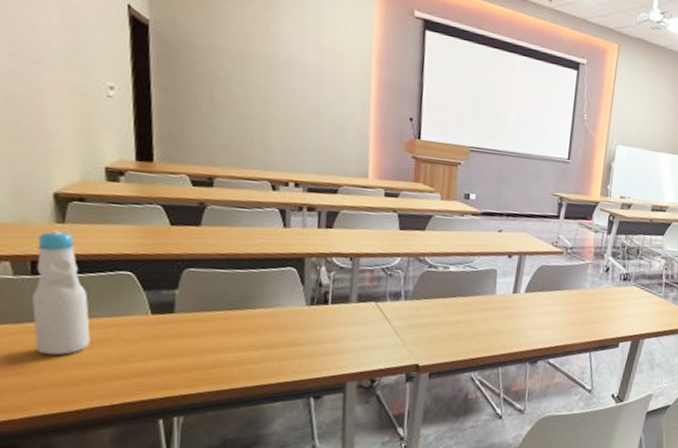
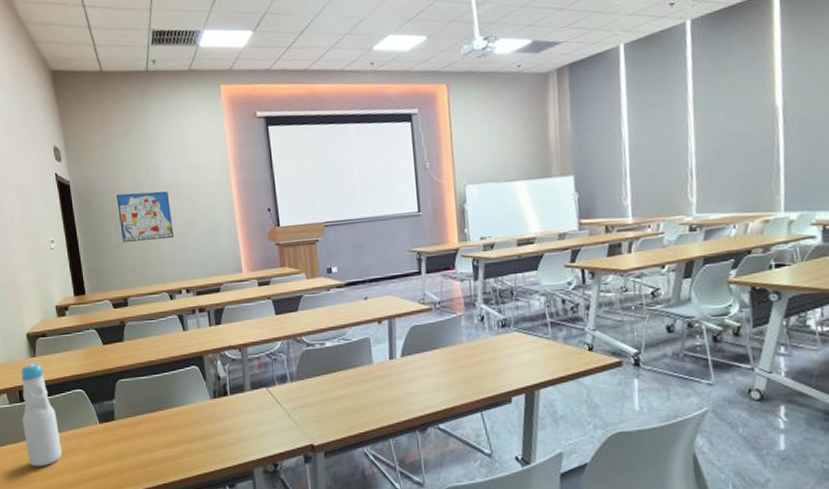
wall art: none [215,54,290,123] -> present [116,191,174,242]

